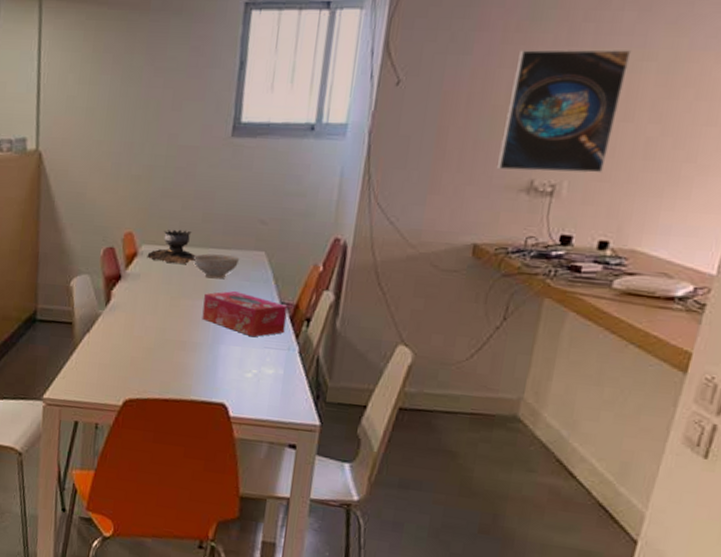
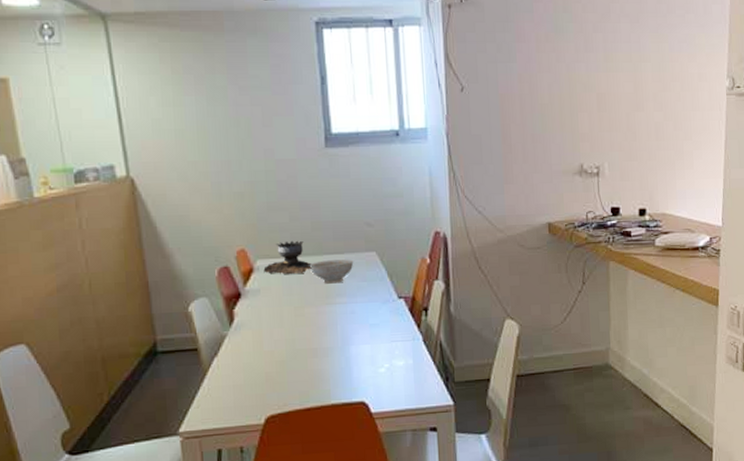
tissue box: present [202,290,288,337] -> none [327,292,407,334]
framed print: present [496,49,632,173] -> none [552,54,632,158]

